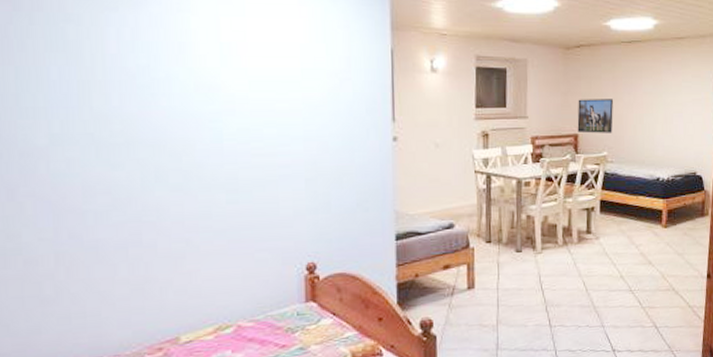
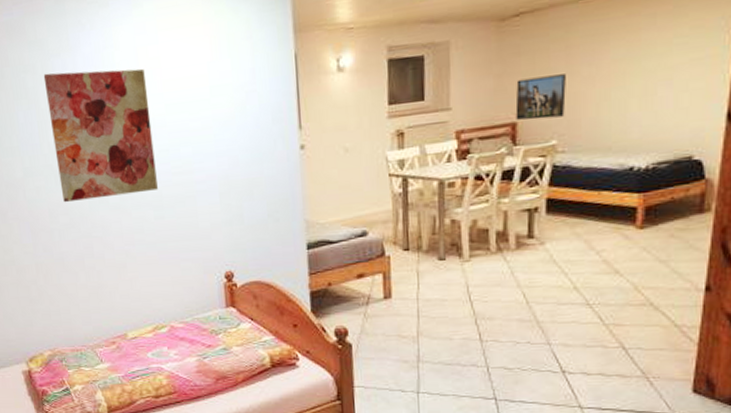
wall art: none [92,27,233,180] -> present [43,68,158,203]

